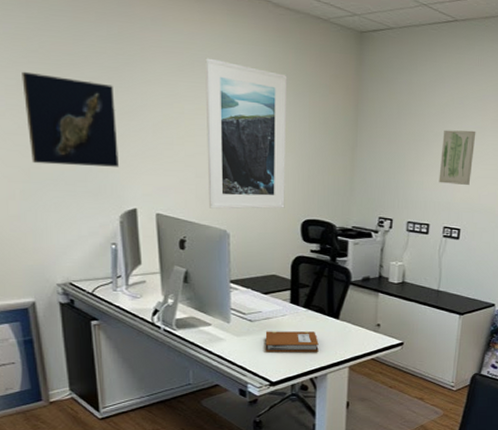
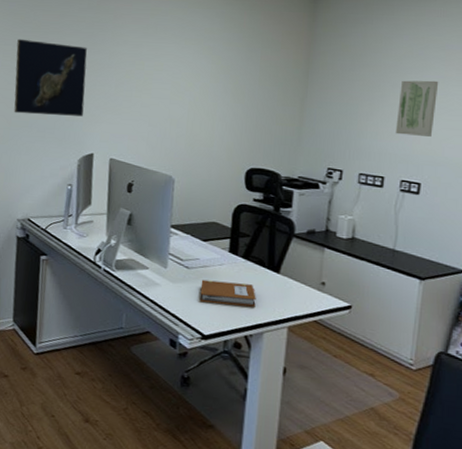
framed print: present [205,58,286,209] -> none [157,21,240,157]

